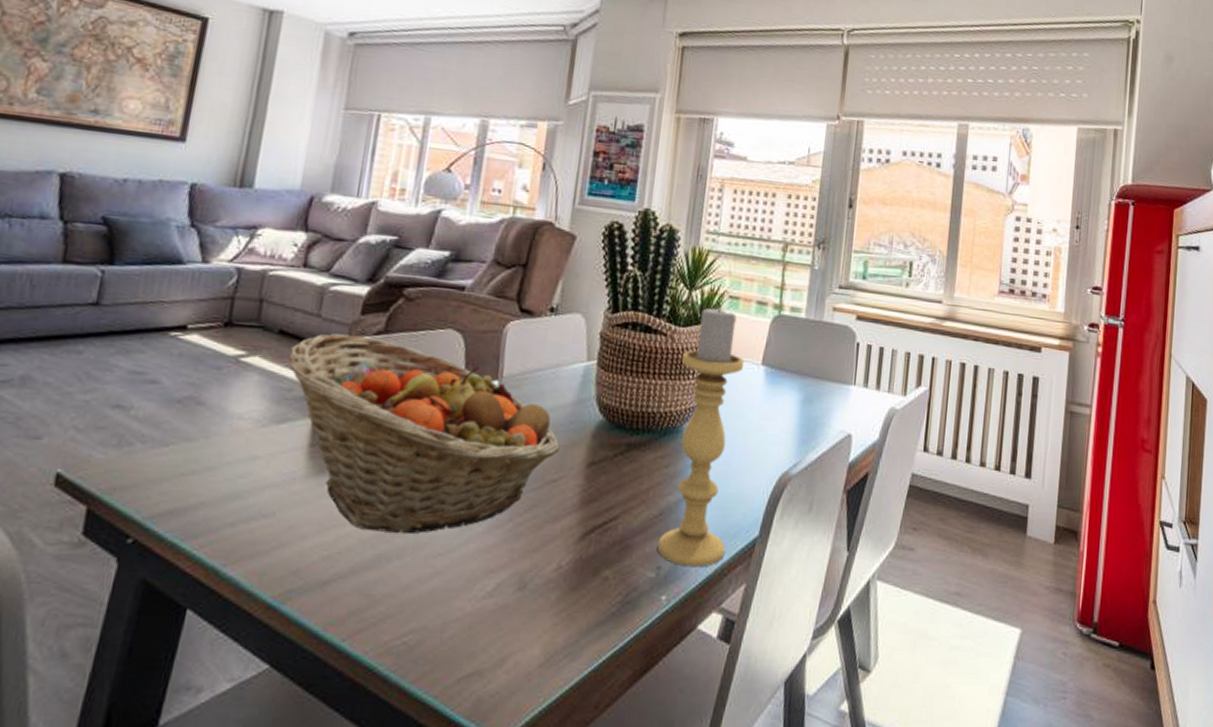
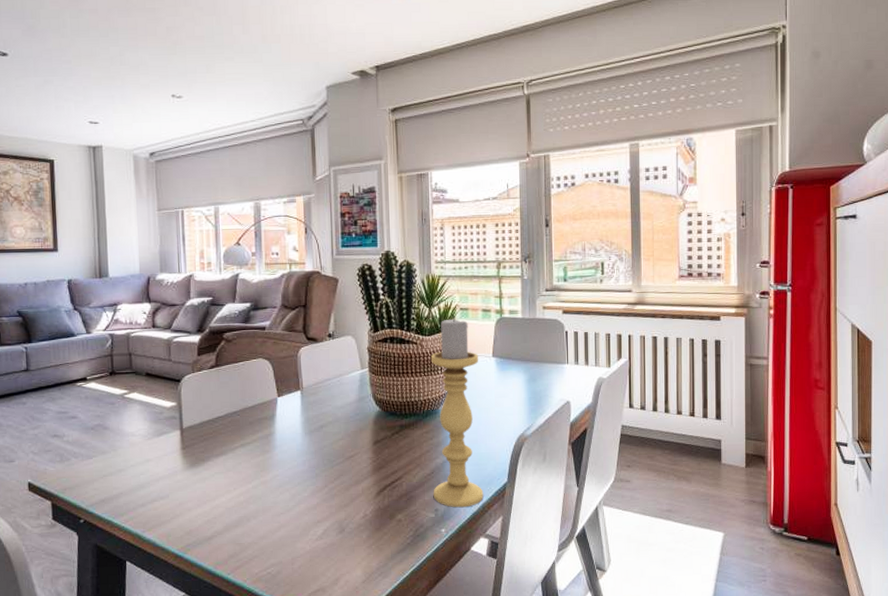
fruit basket: present [288,333,560,534] -> none [156,370,352,502]

